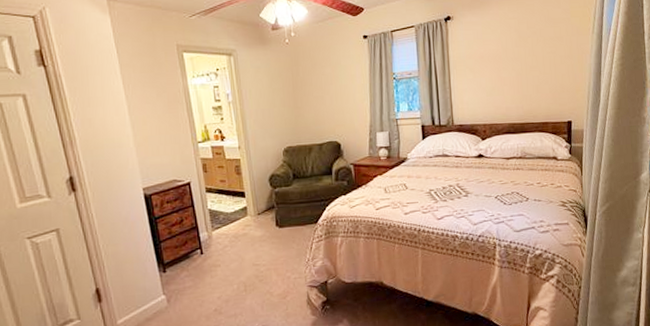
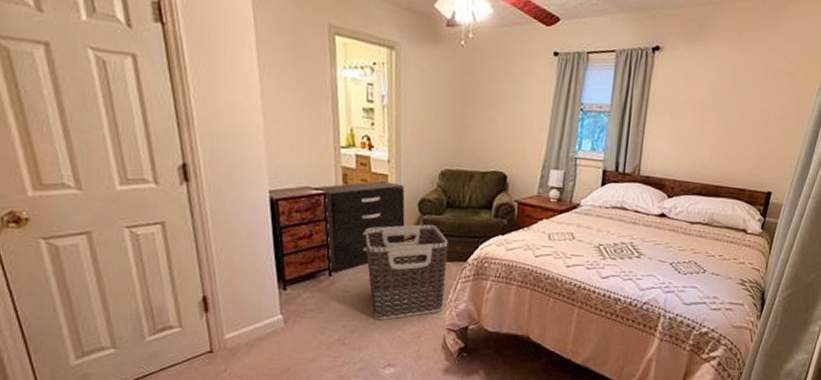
dresser: none [176,164,262,250] -> present [310,181,406,273]
clothes hamper: none [226,195,303,288] -> present [364,224,449,321]

